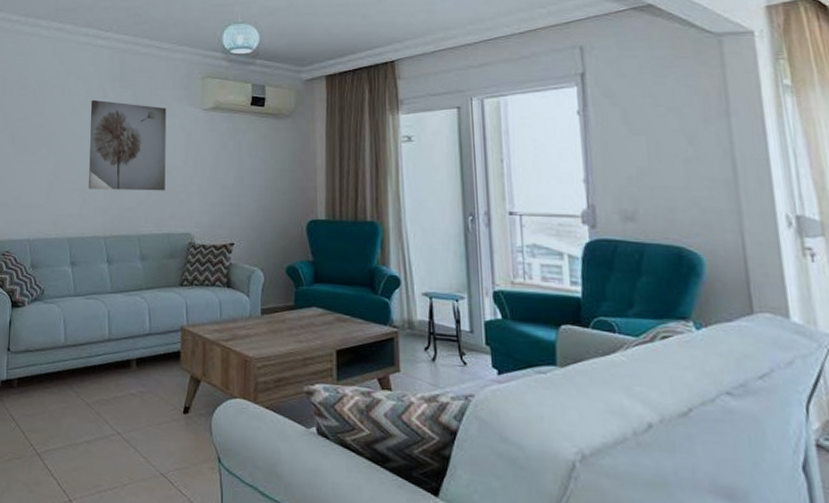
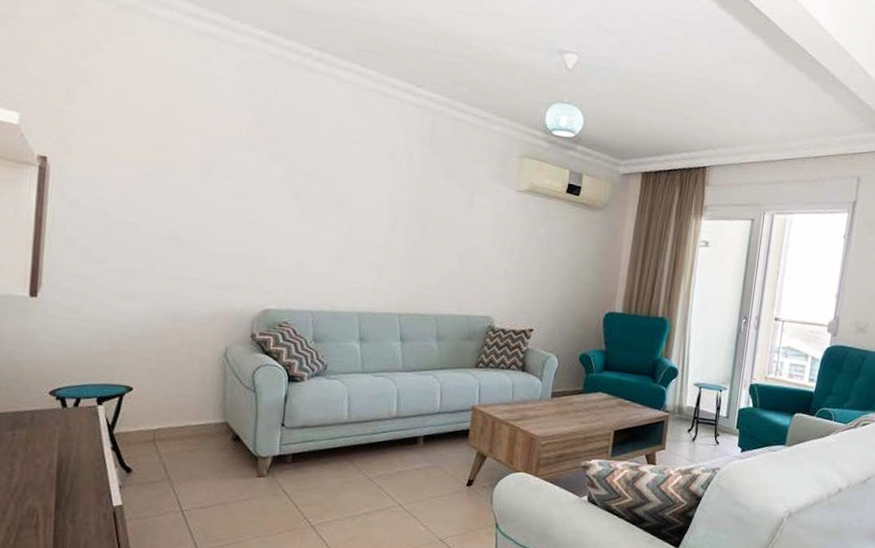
wall art: present [89,100,167,191] -> none [385,164,479,272]

